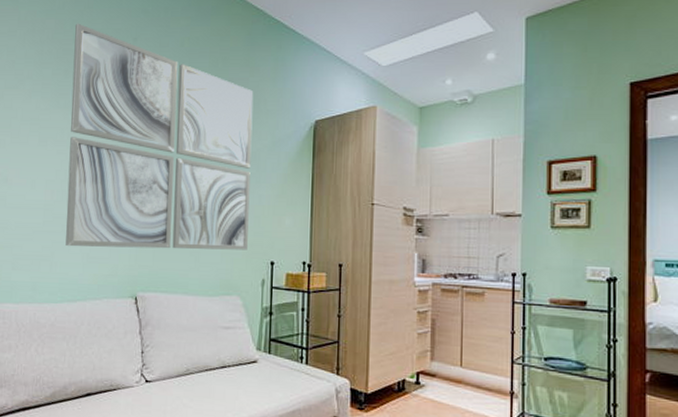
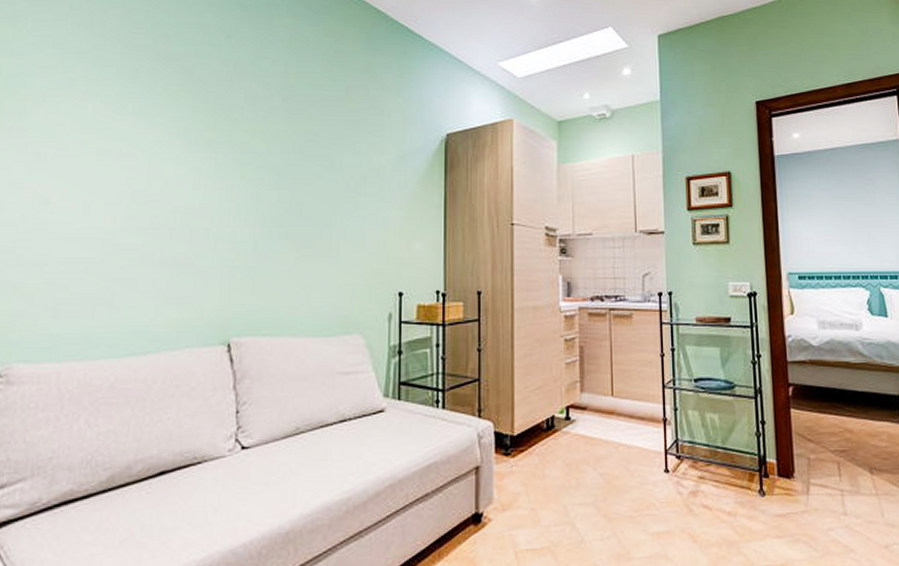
wall art: present [66,23,254,250] -> none [132,14,375,285]

